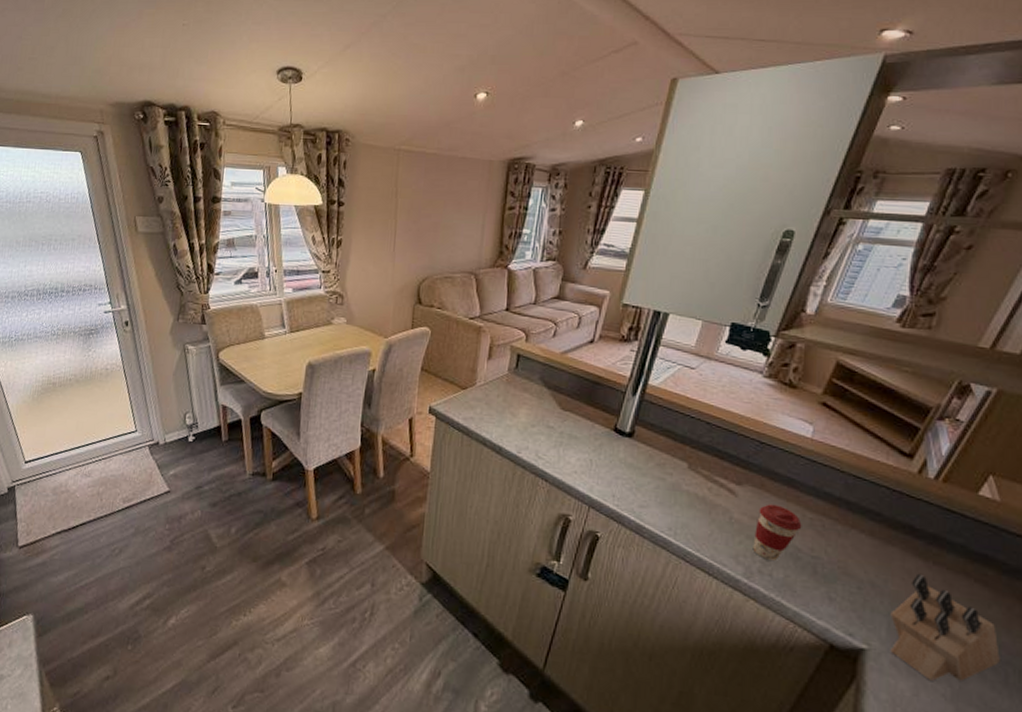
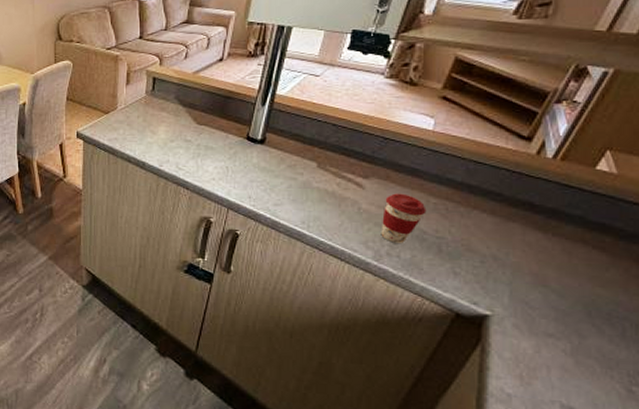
knife block: present [890,573,1000,681] -> none [512,245,617,339]

